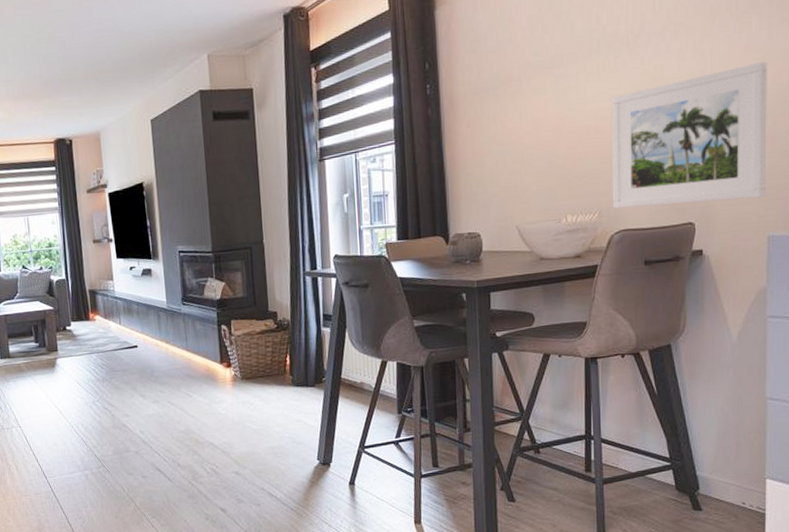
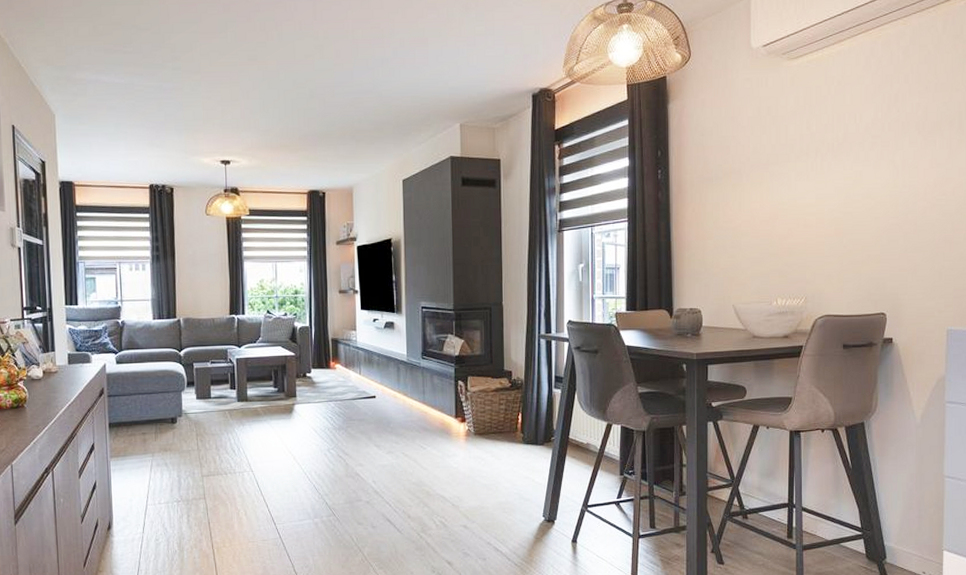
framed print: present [611,61,767,209] -> none [817,176,948,296]

